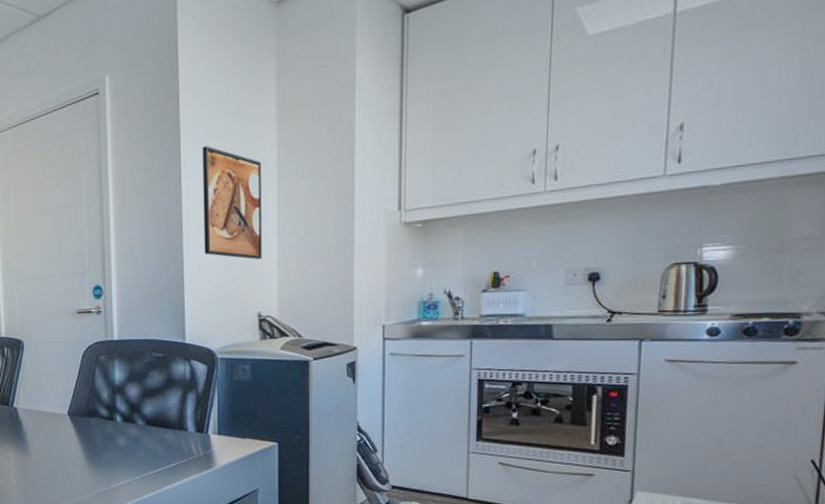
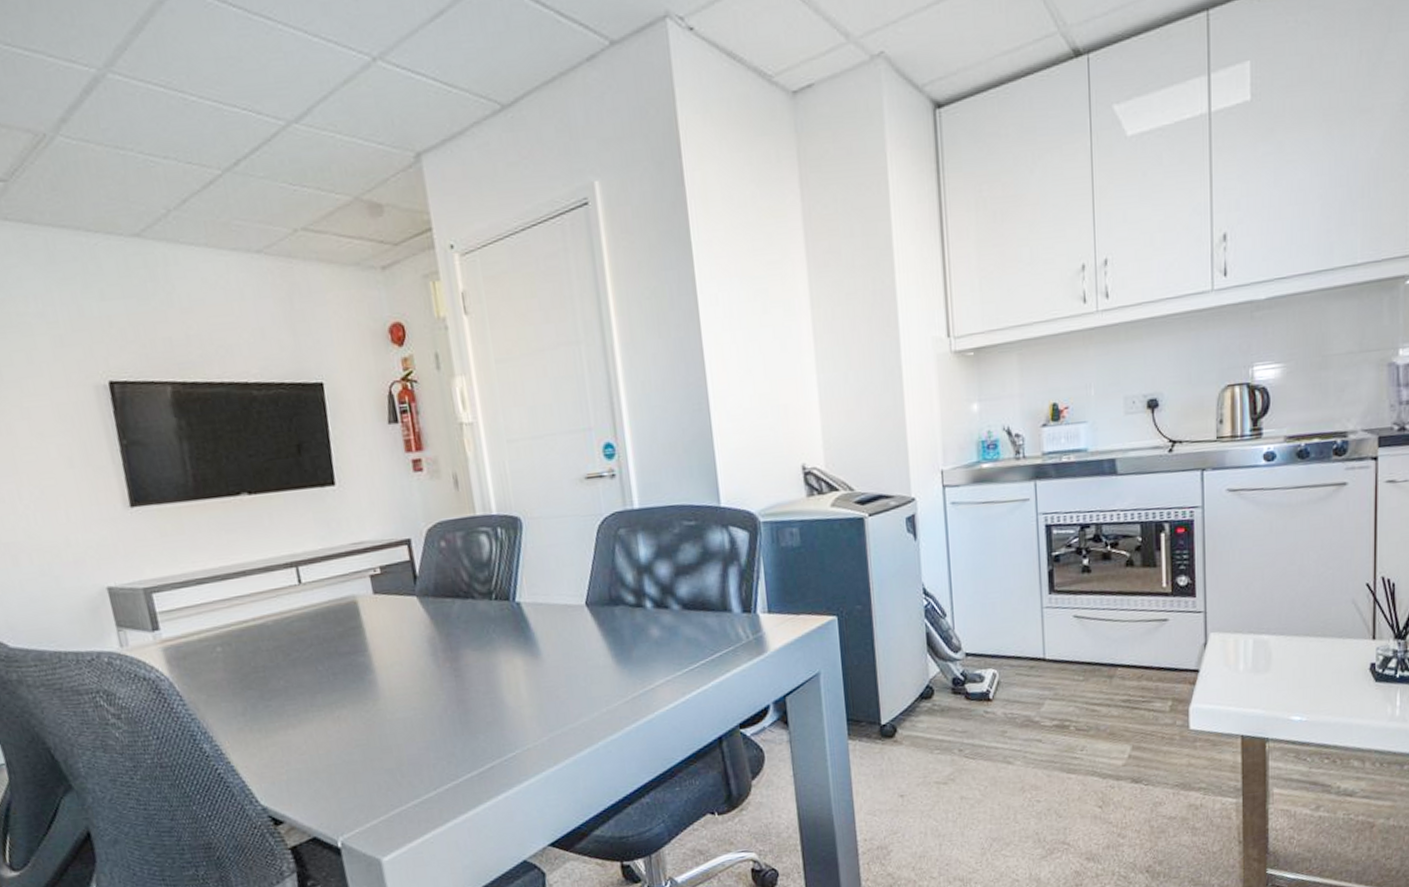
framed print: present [202,146,262,259] -> none [720,266,801,402]

